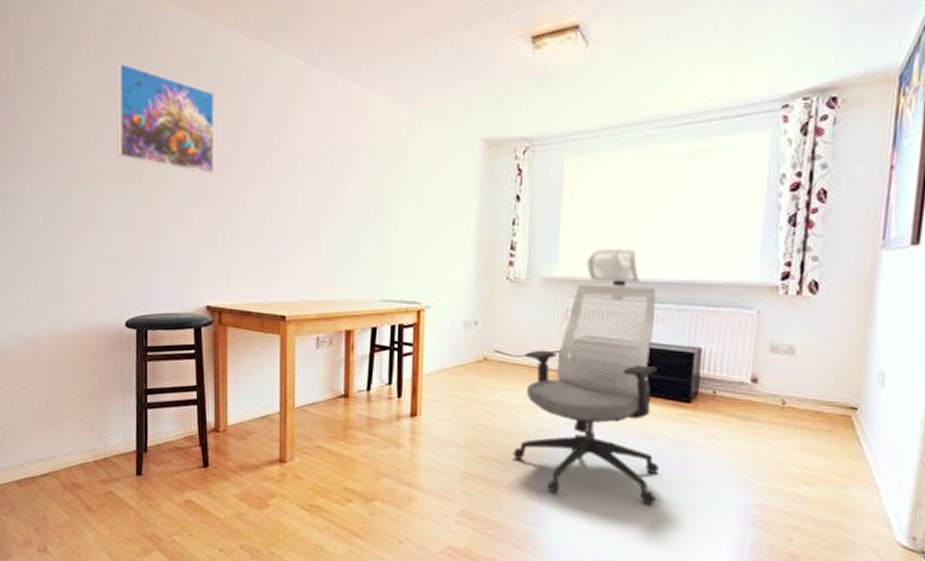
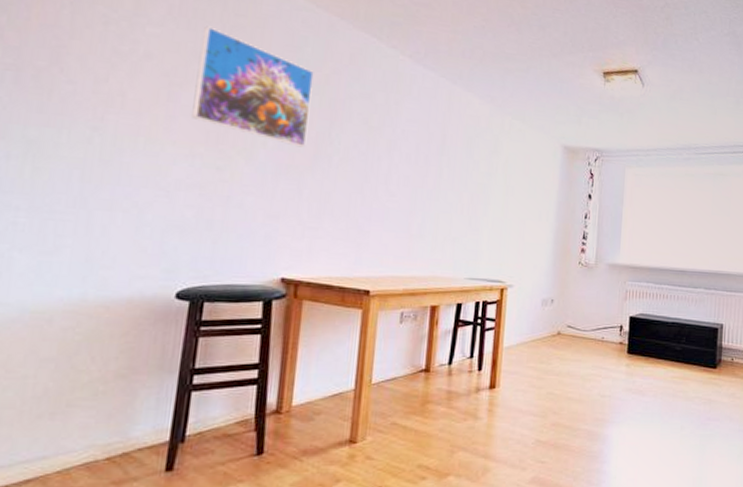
office chair: present [513,248,659,506] -> none [580,242,694,458]

